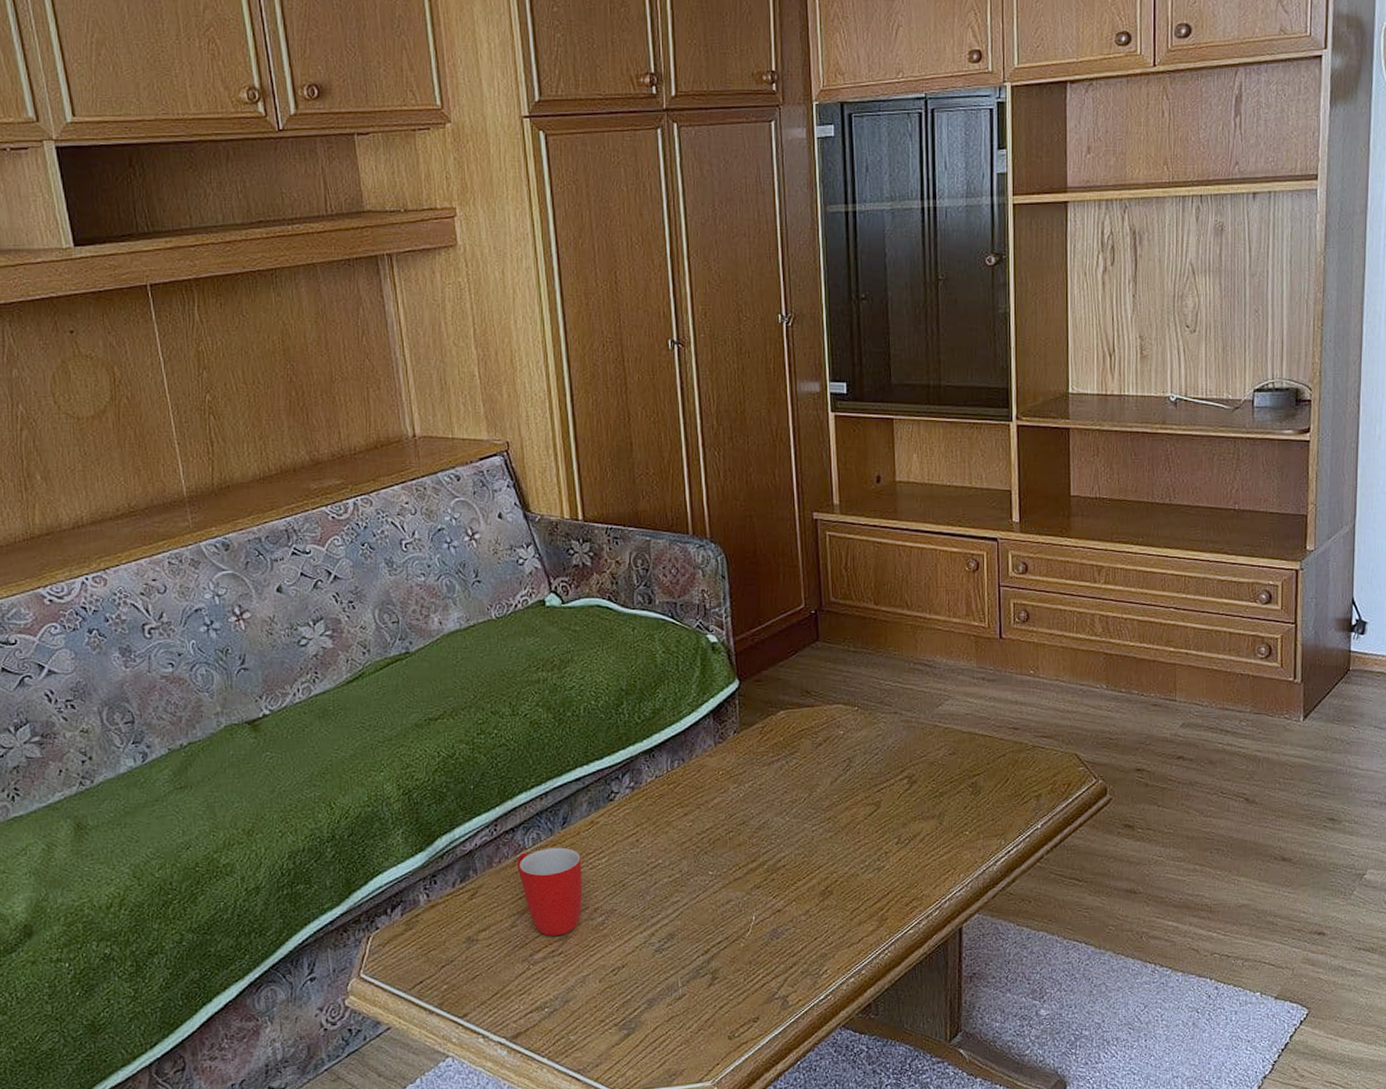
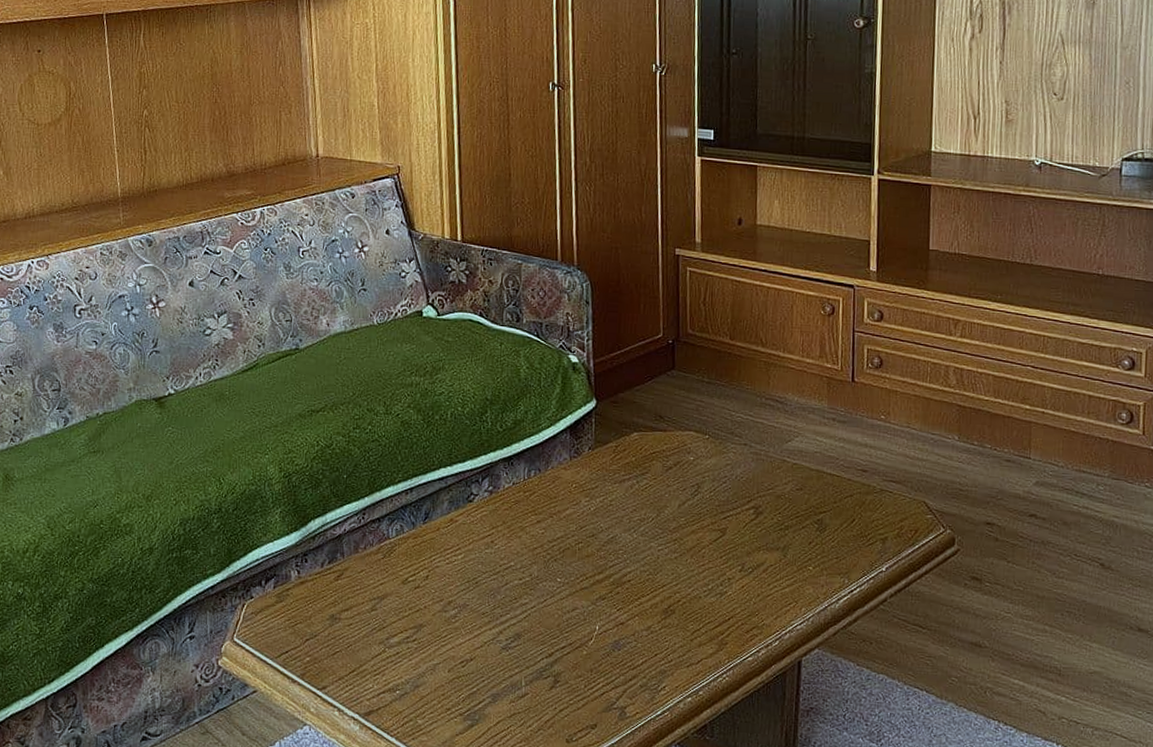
mug: present [517,847,583,936] -> none [380,539,440,623]

